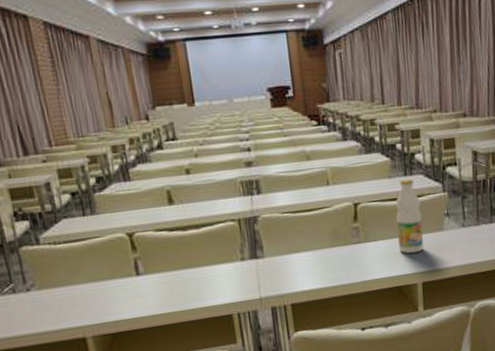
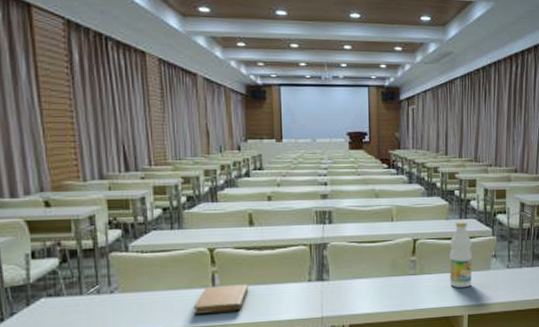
notebook: none [118,269,177,307] -> present [193,284,249,314]

